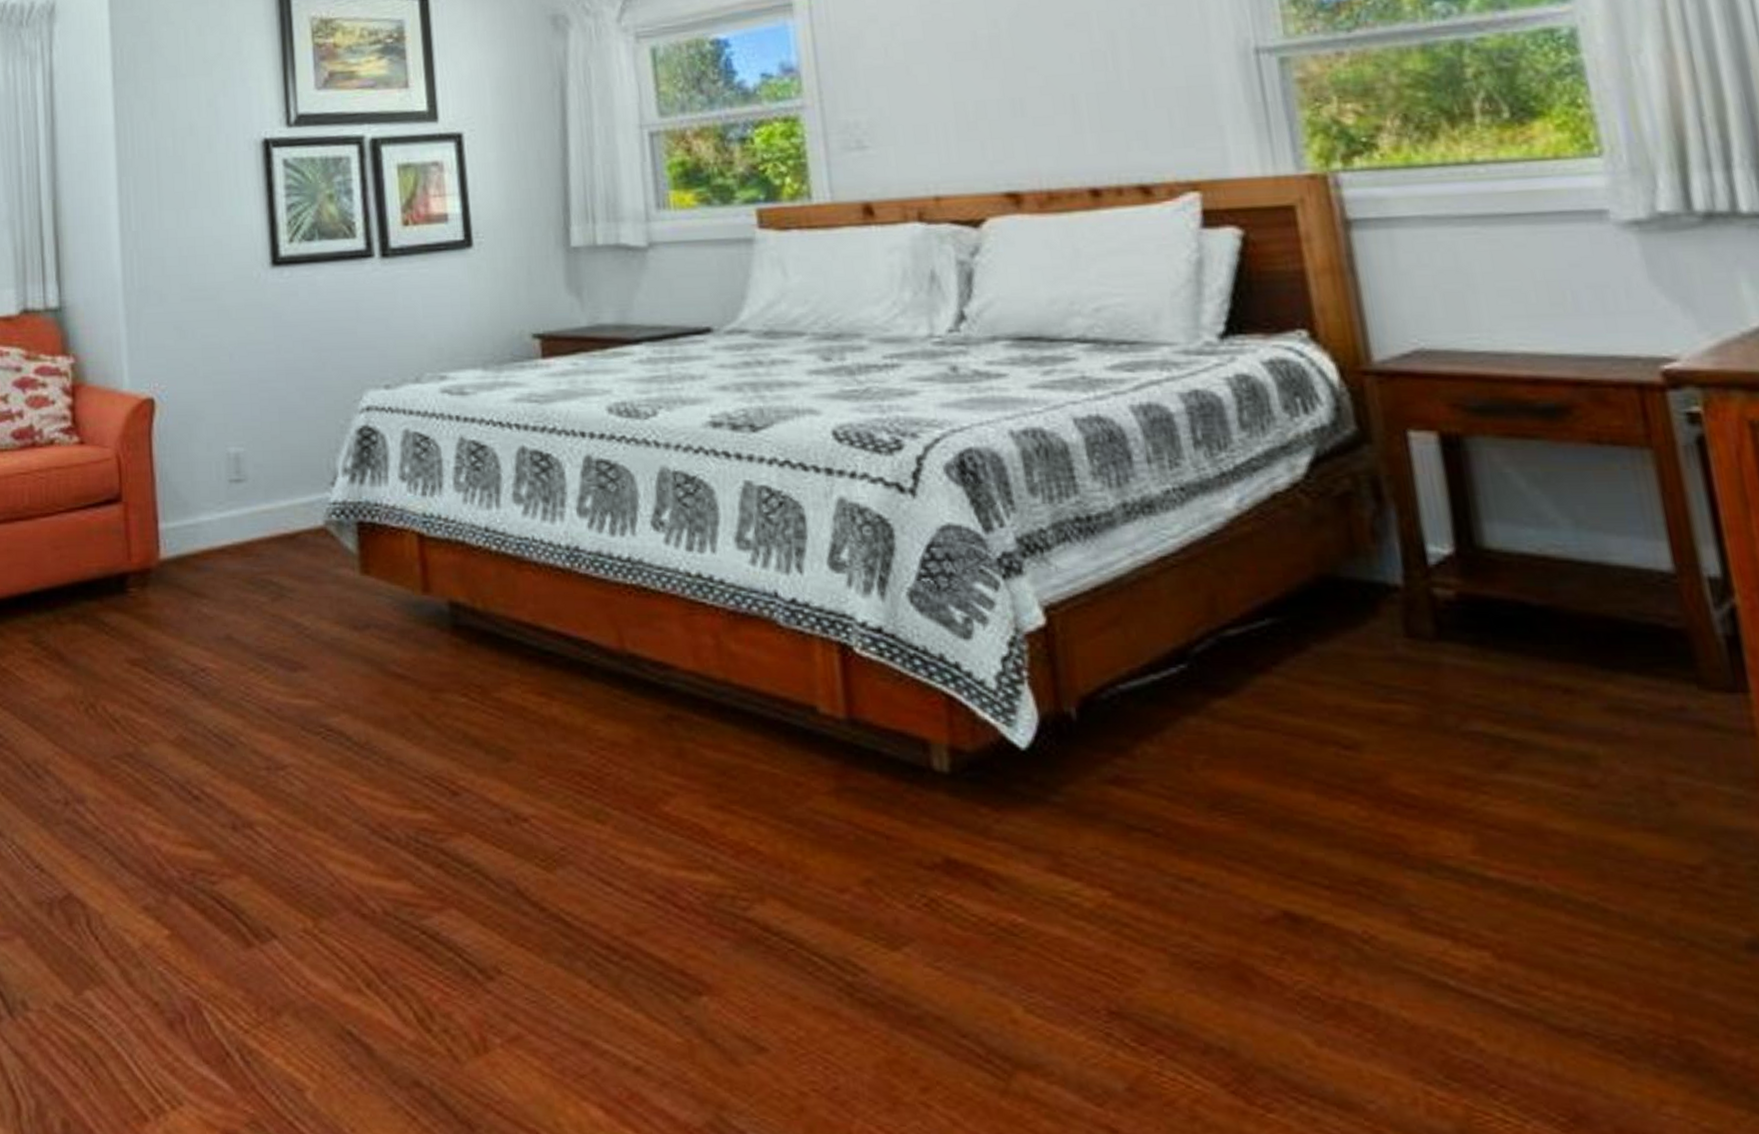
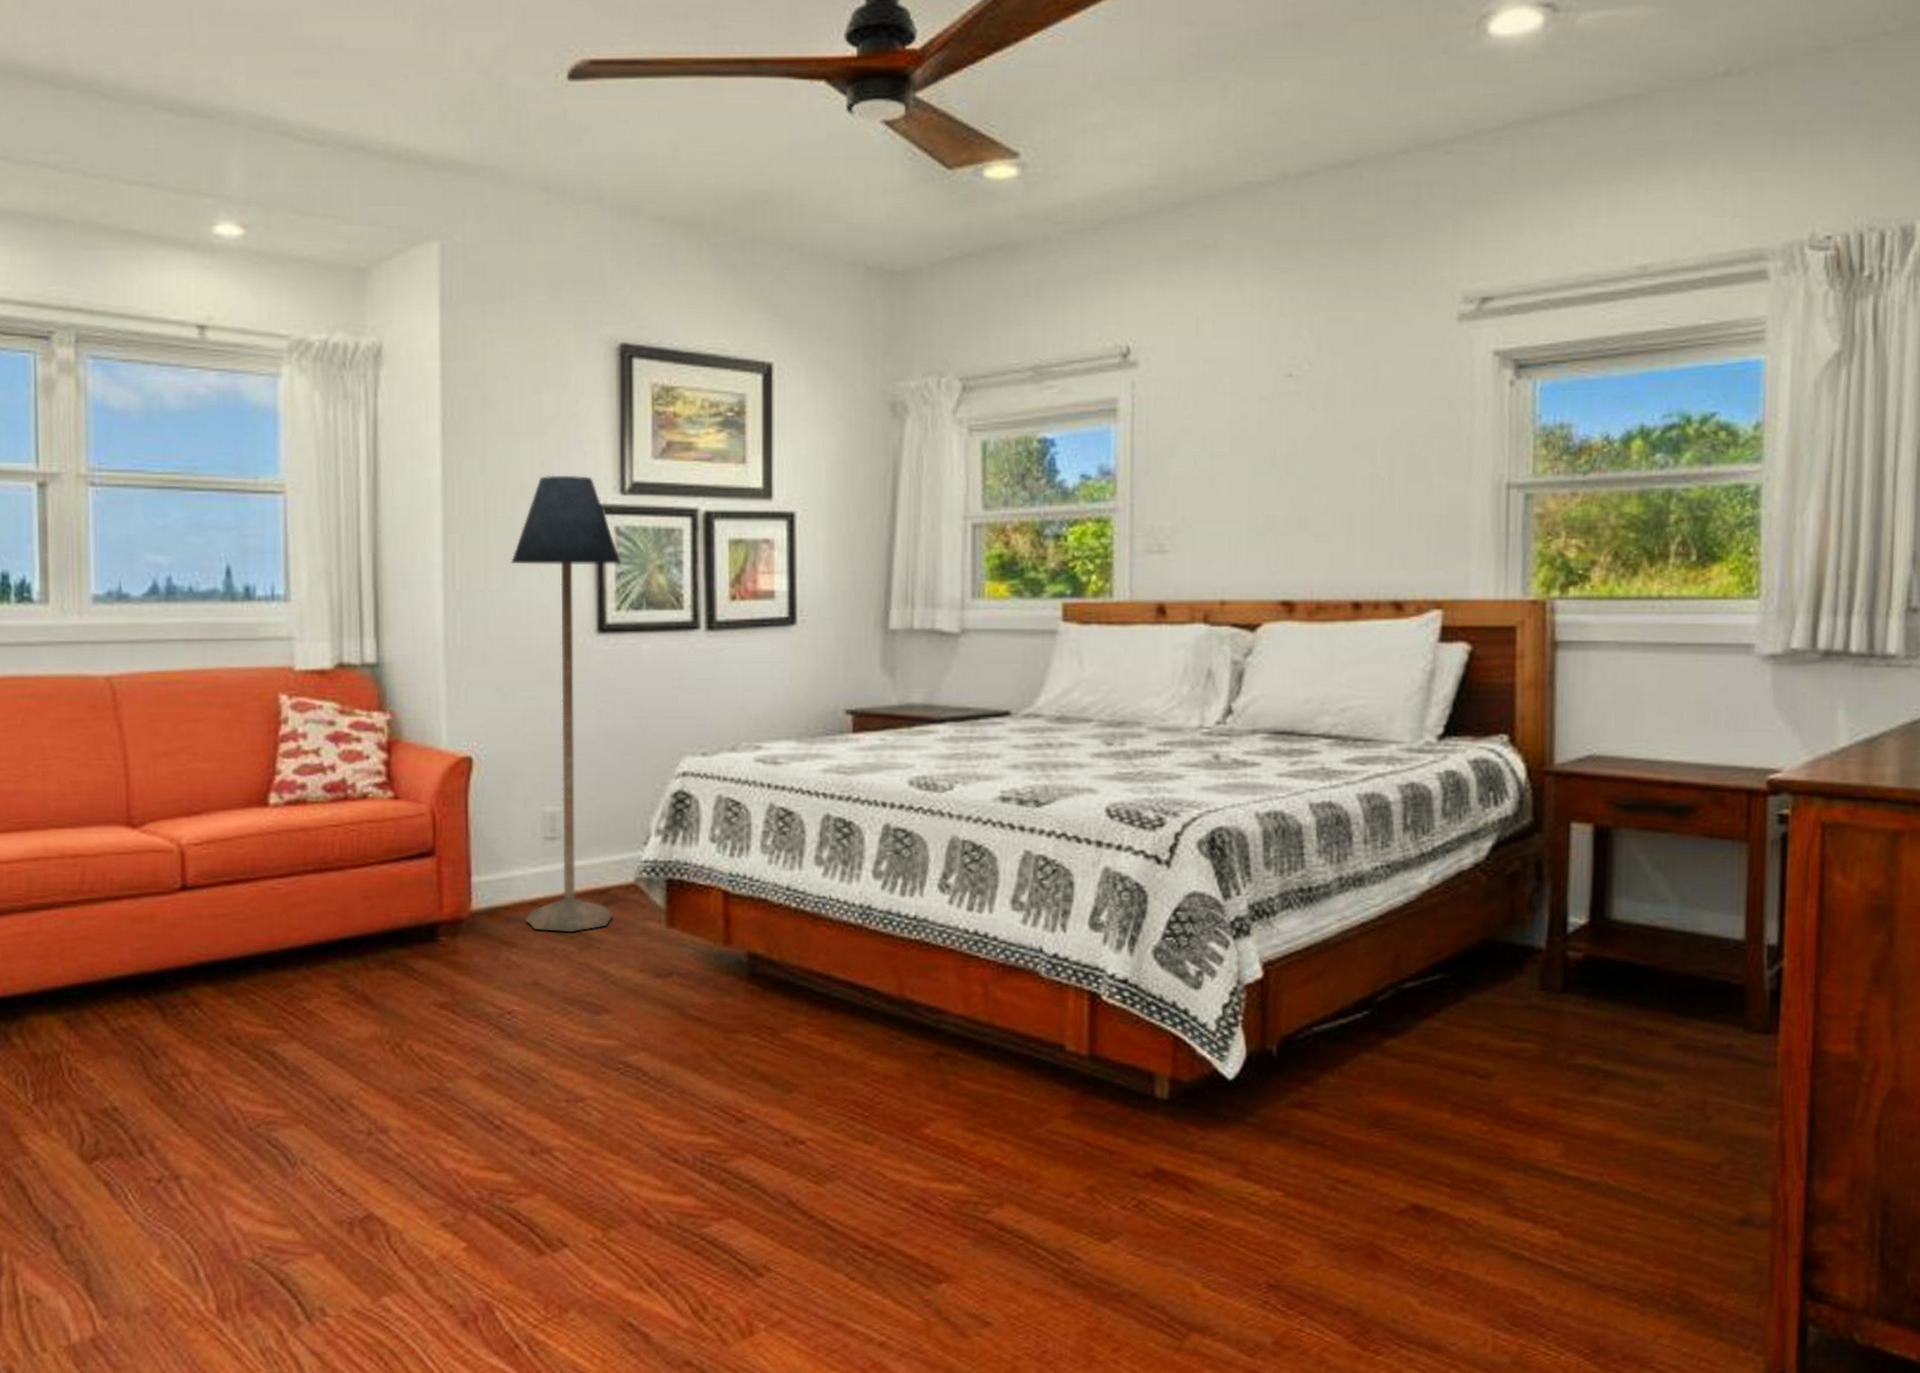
floor lamp: none [183,111,304,581] -> present [511,475,621,932]

